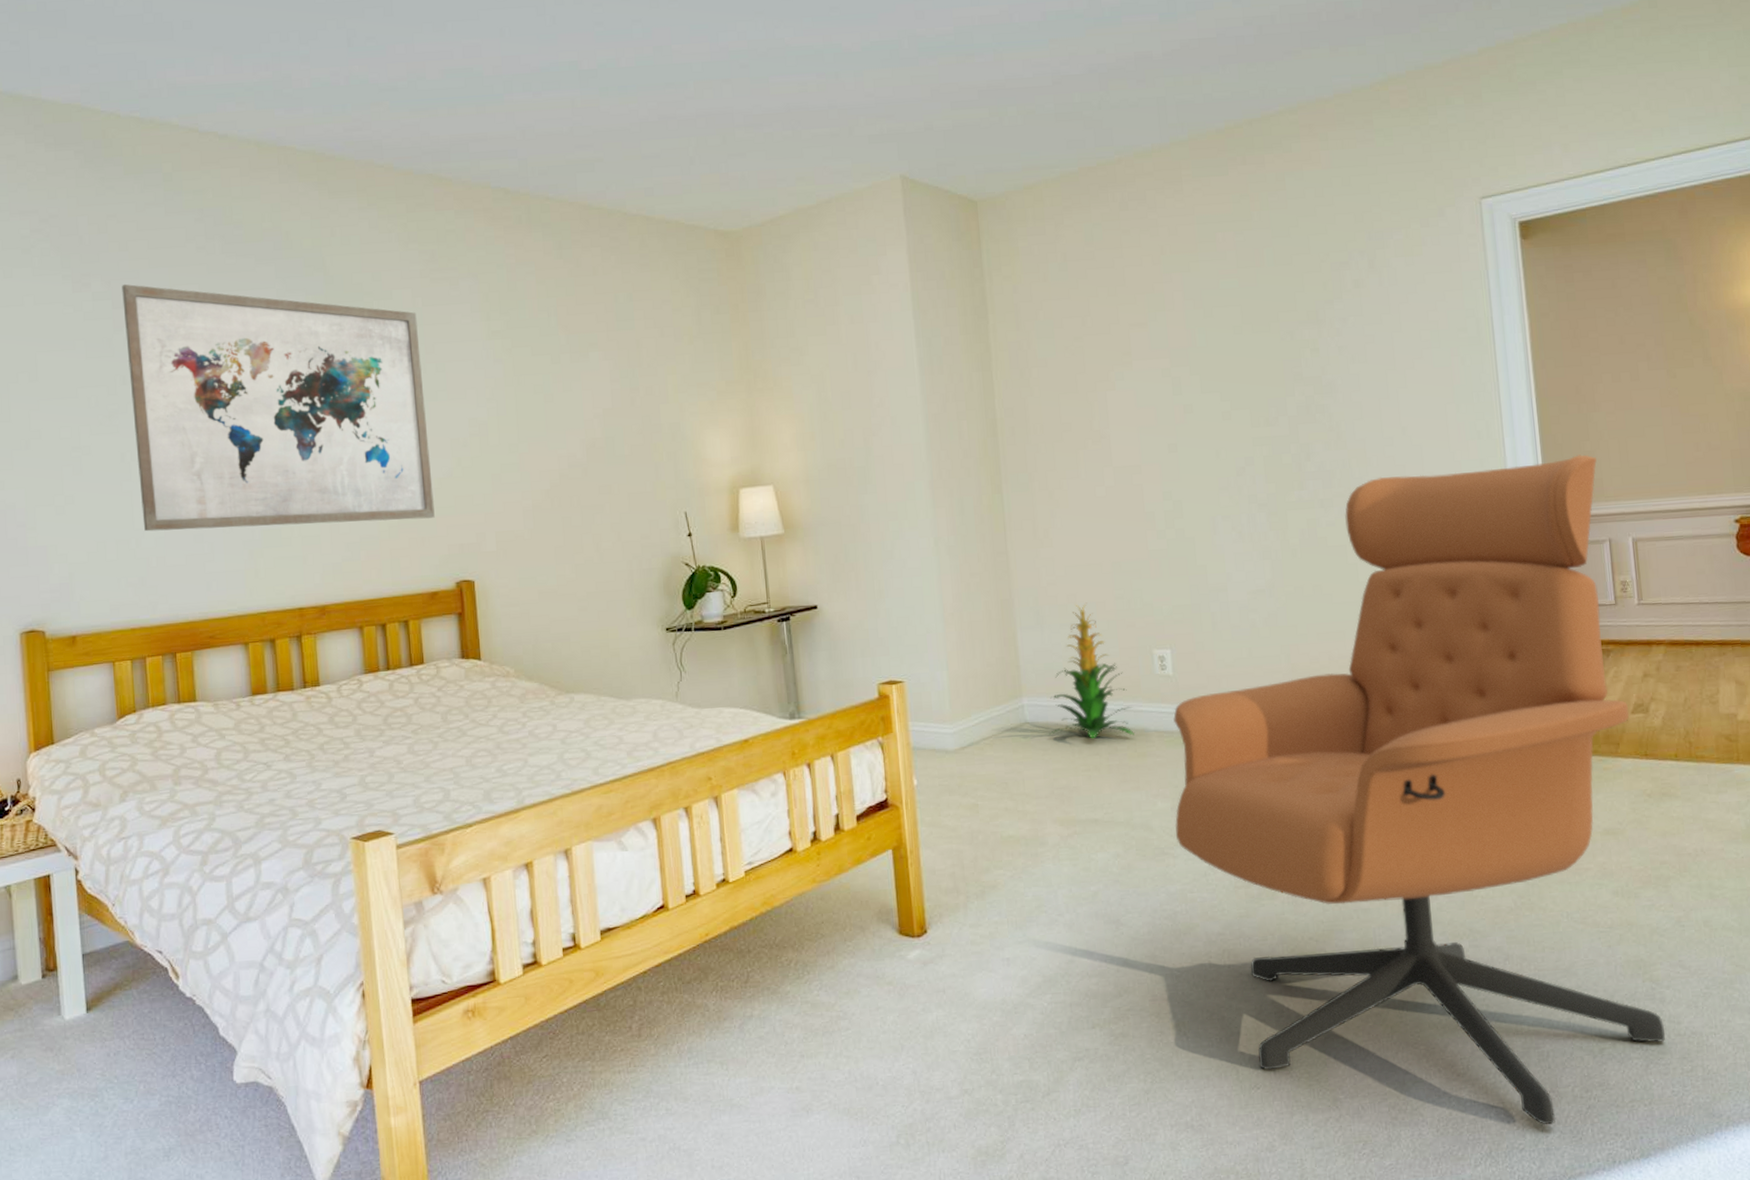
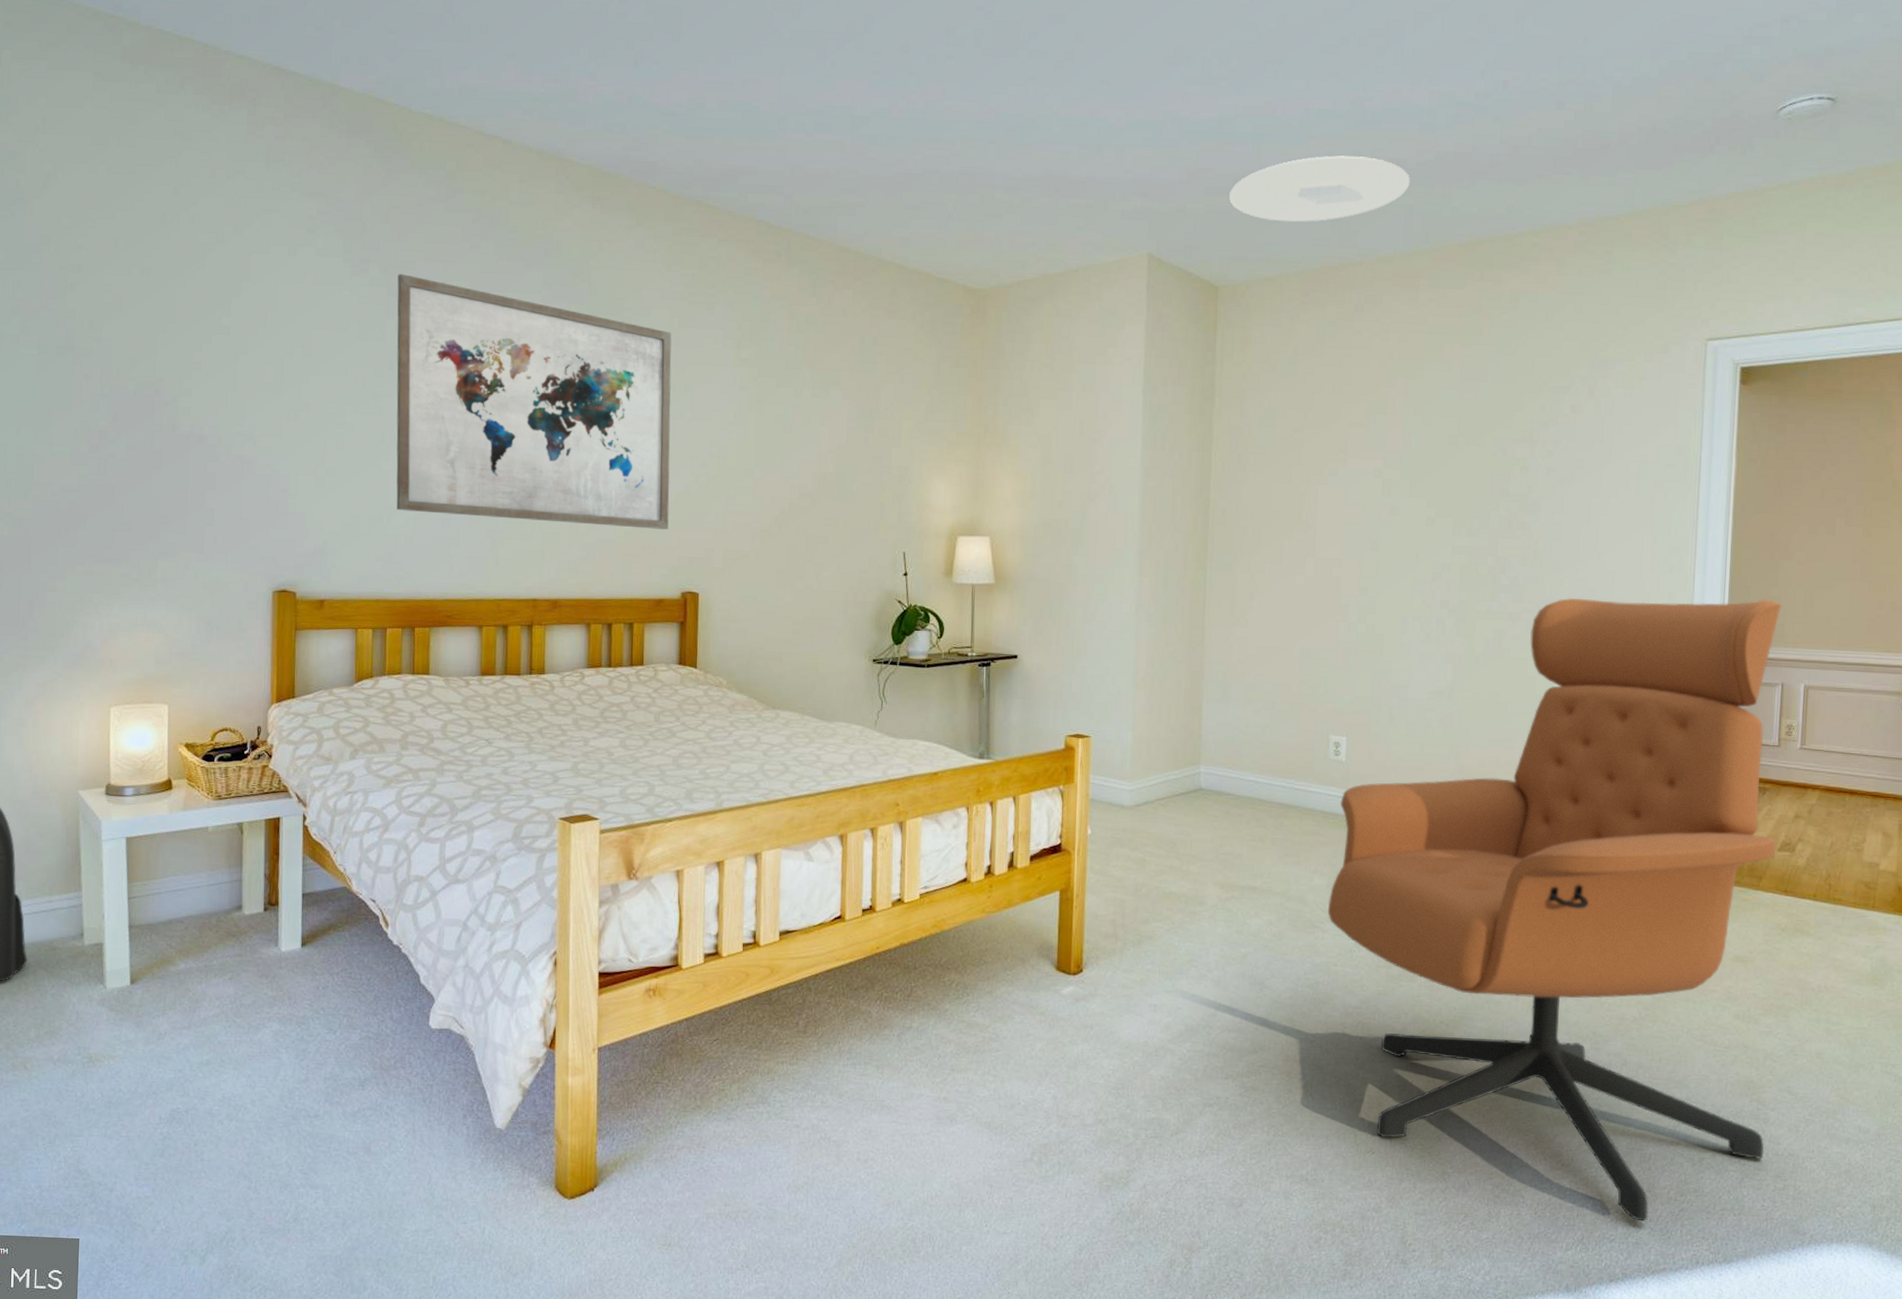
ceiling light: none [976,53,1158,128] -> present [1229,155,1410,222]
indoor plant: present [1048,602,1134,739] -> none [1220,683,1304,814]

